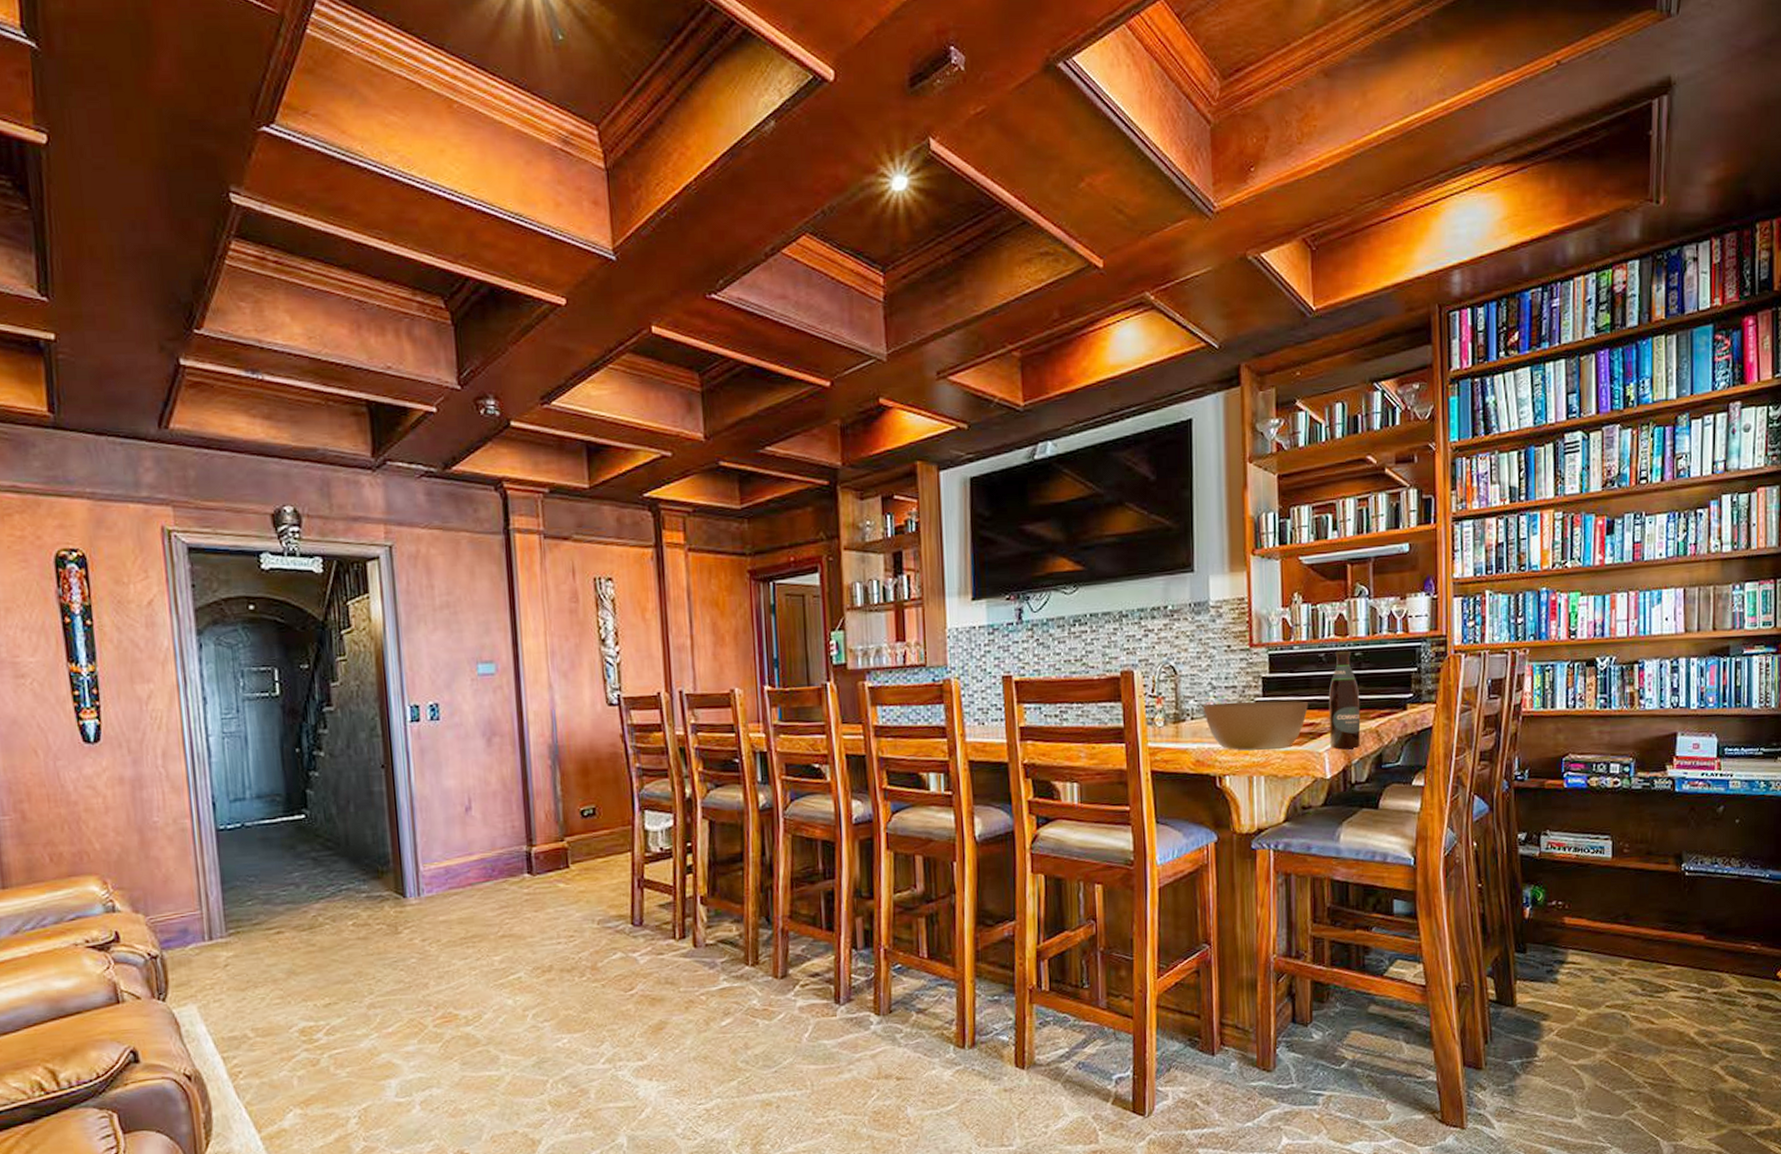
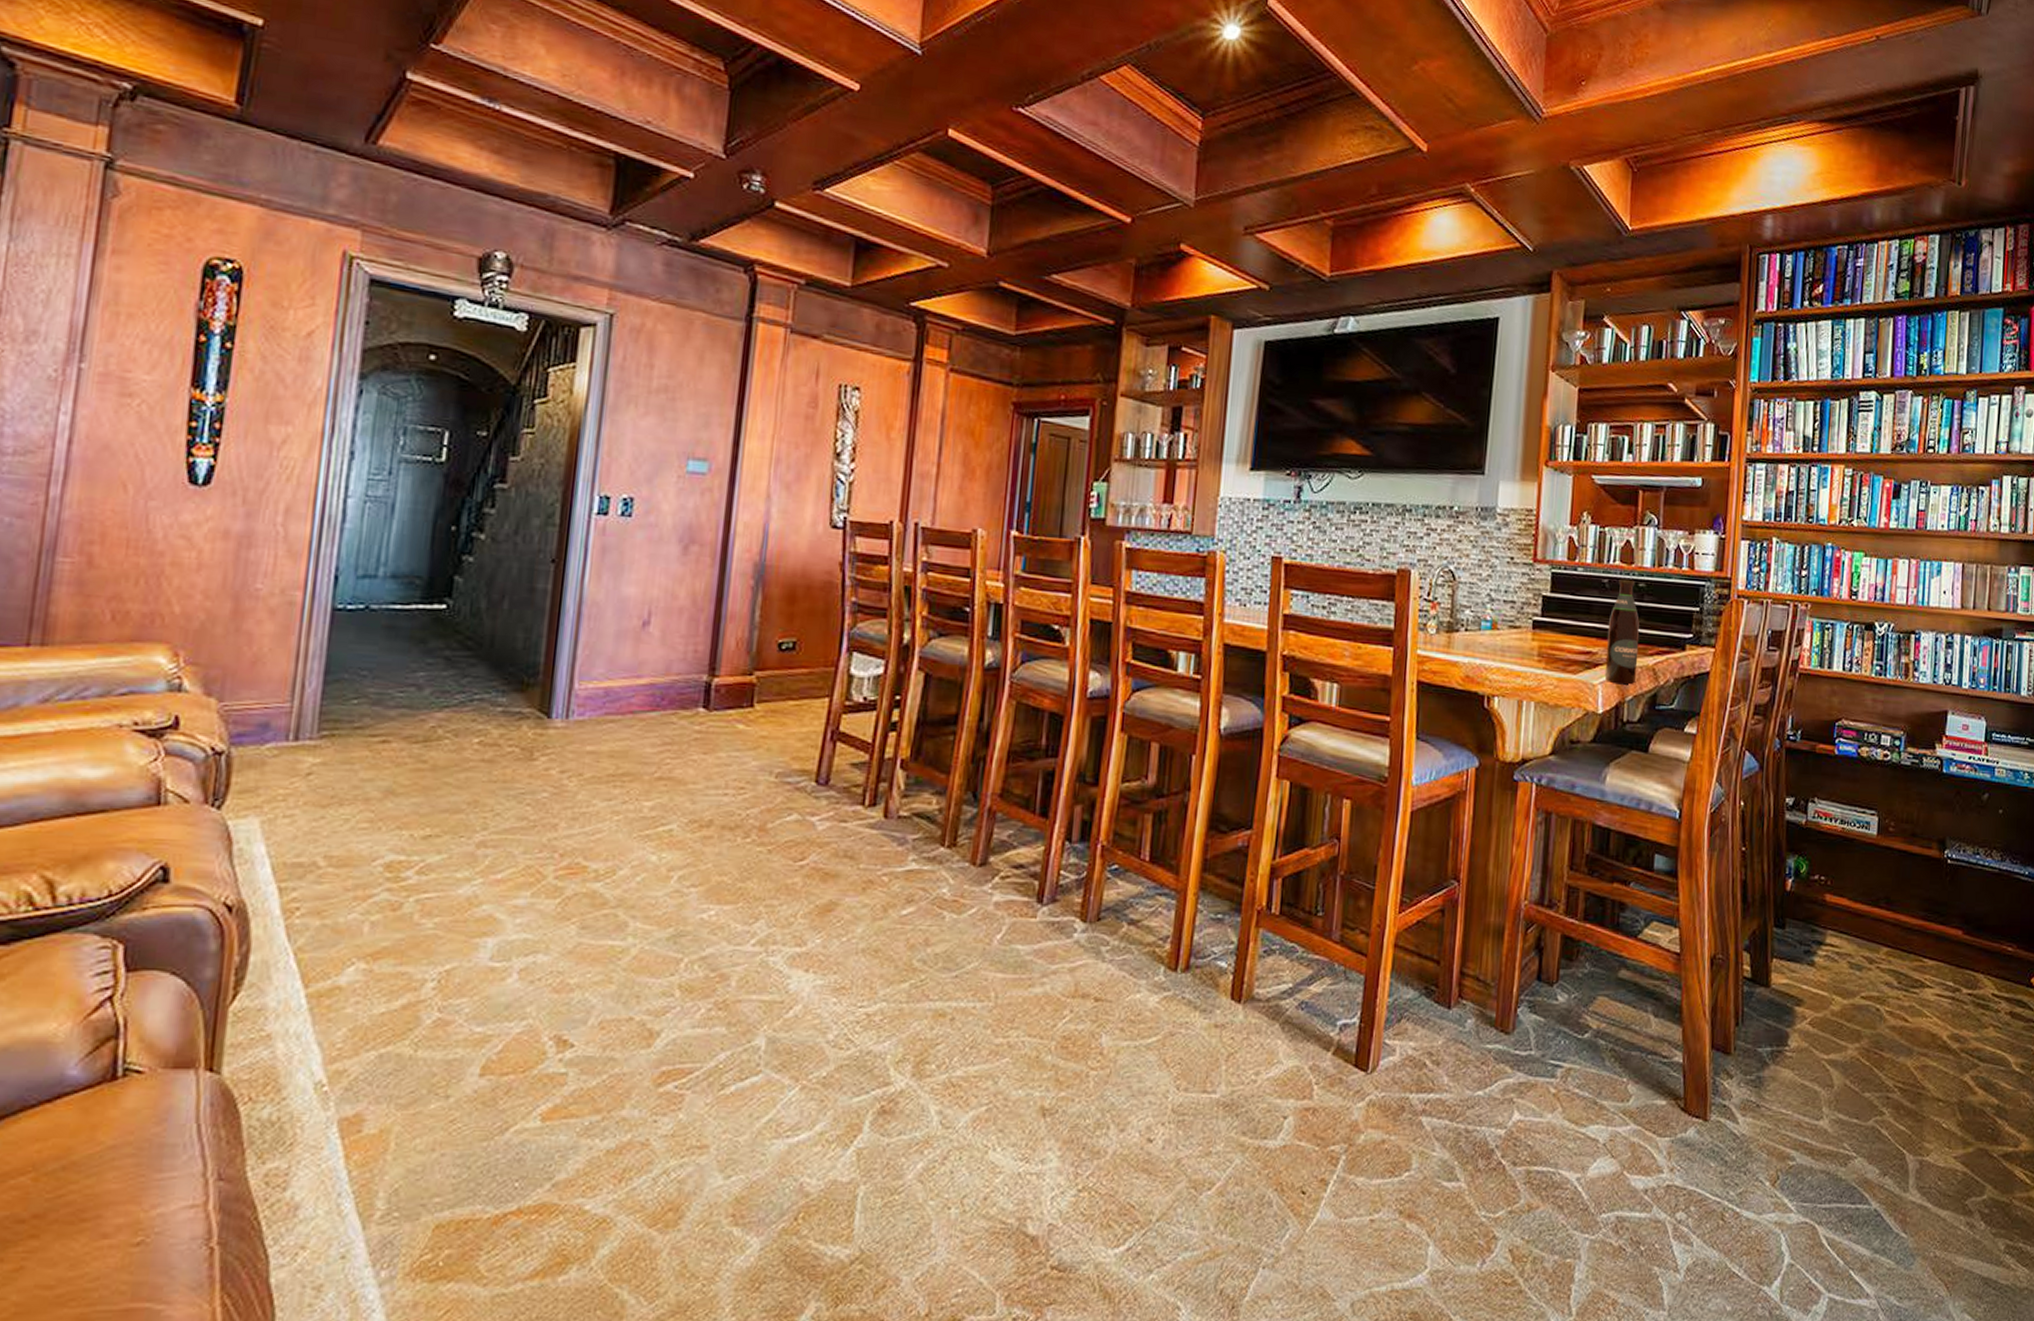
bowl: present [1202,700,1308,751] -> none [1478,616,1587,675]

